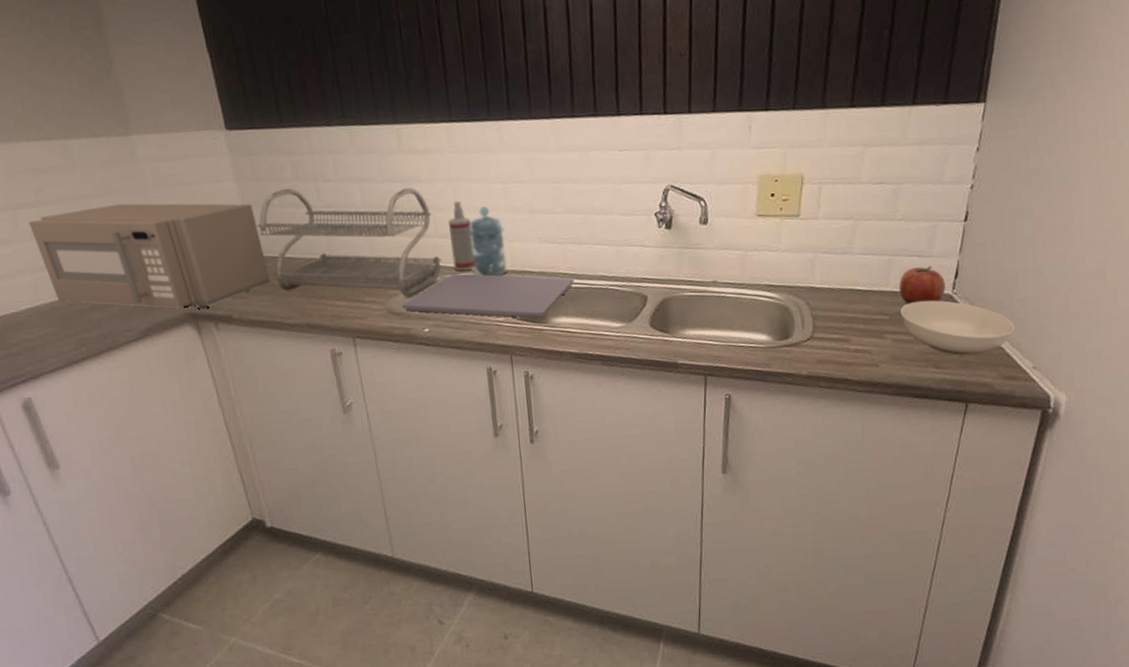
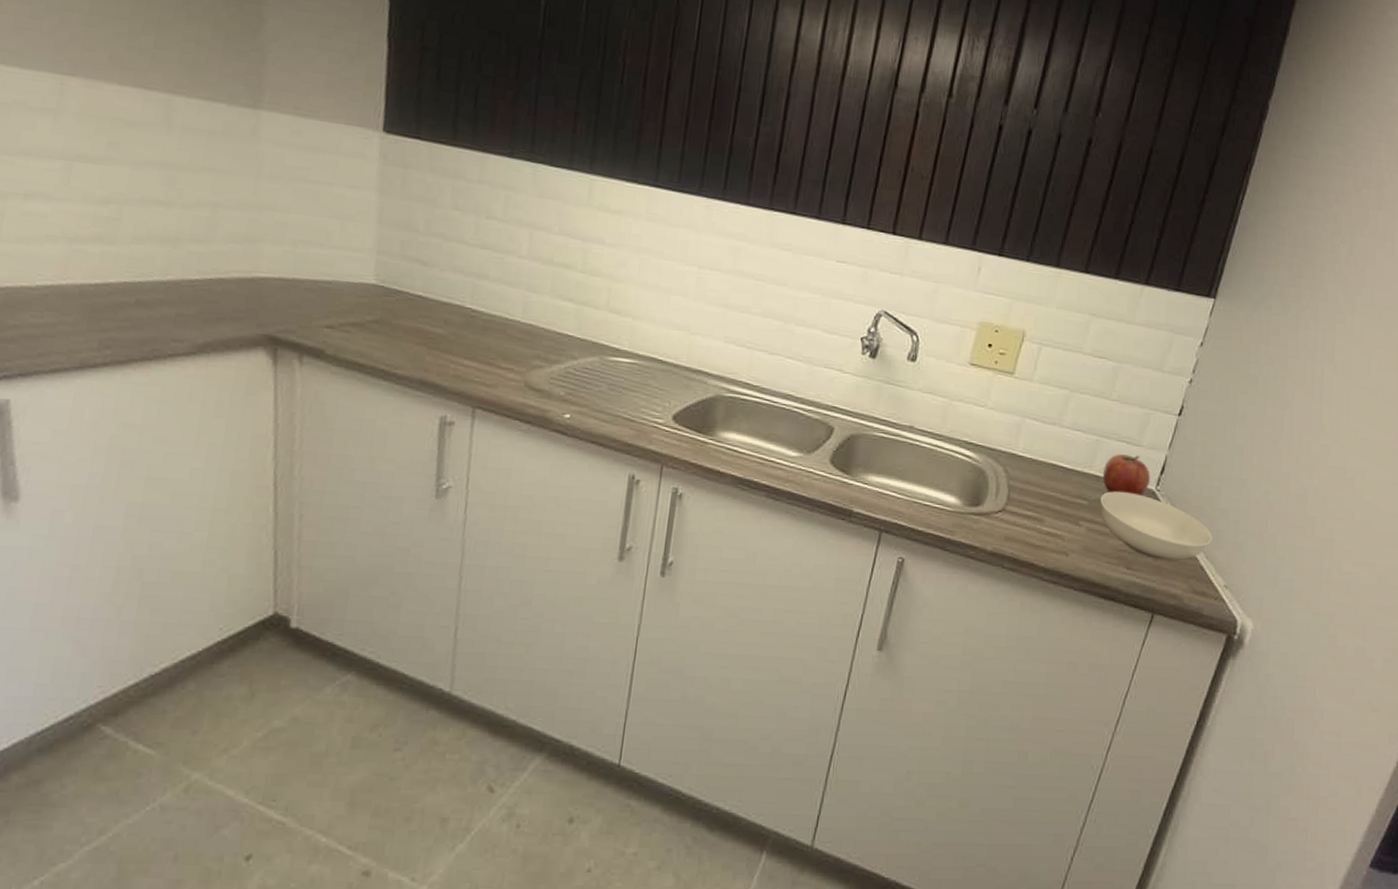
microwave: present [28,203,271,310] -> none [85,177,391,336]
dish rack: present [256,187,442,297] -> none [388,215,608,372]
cutting board: present [402,273,574,319] -> none [544,356,756,428]
spray bottle: present [447,201,475,271] -> none [618,274,652,357]
canister: present [468,206,508,277] -> none [641,288,689,371]

